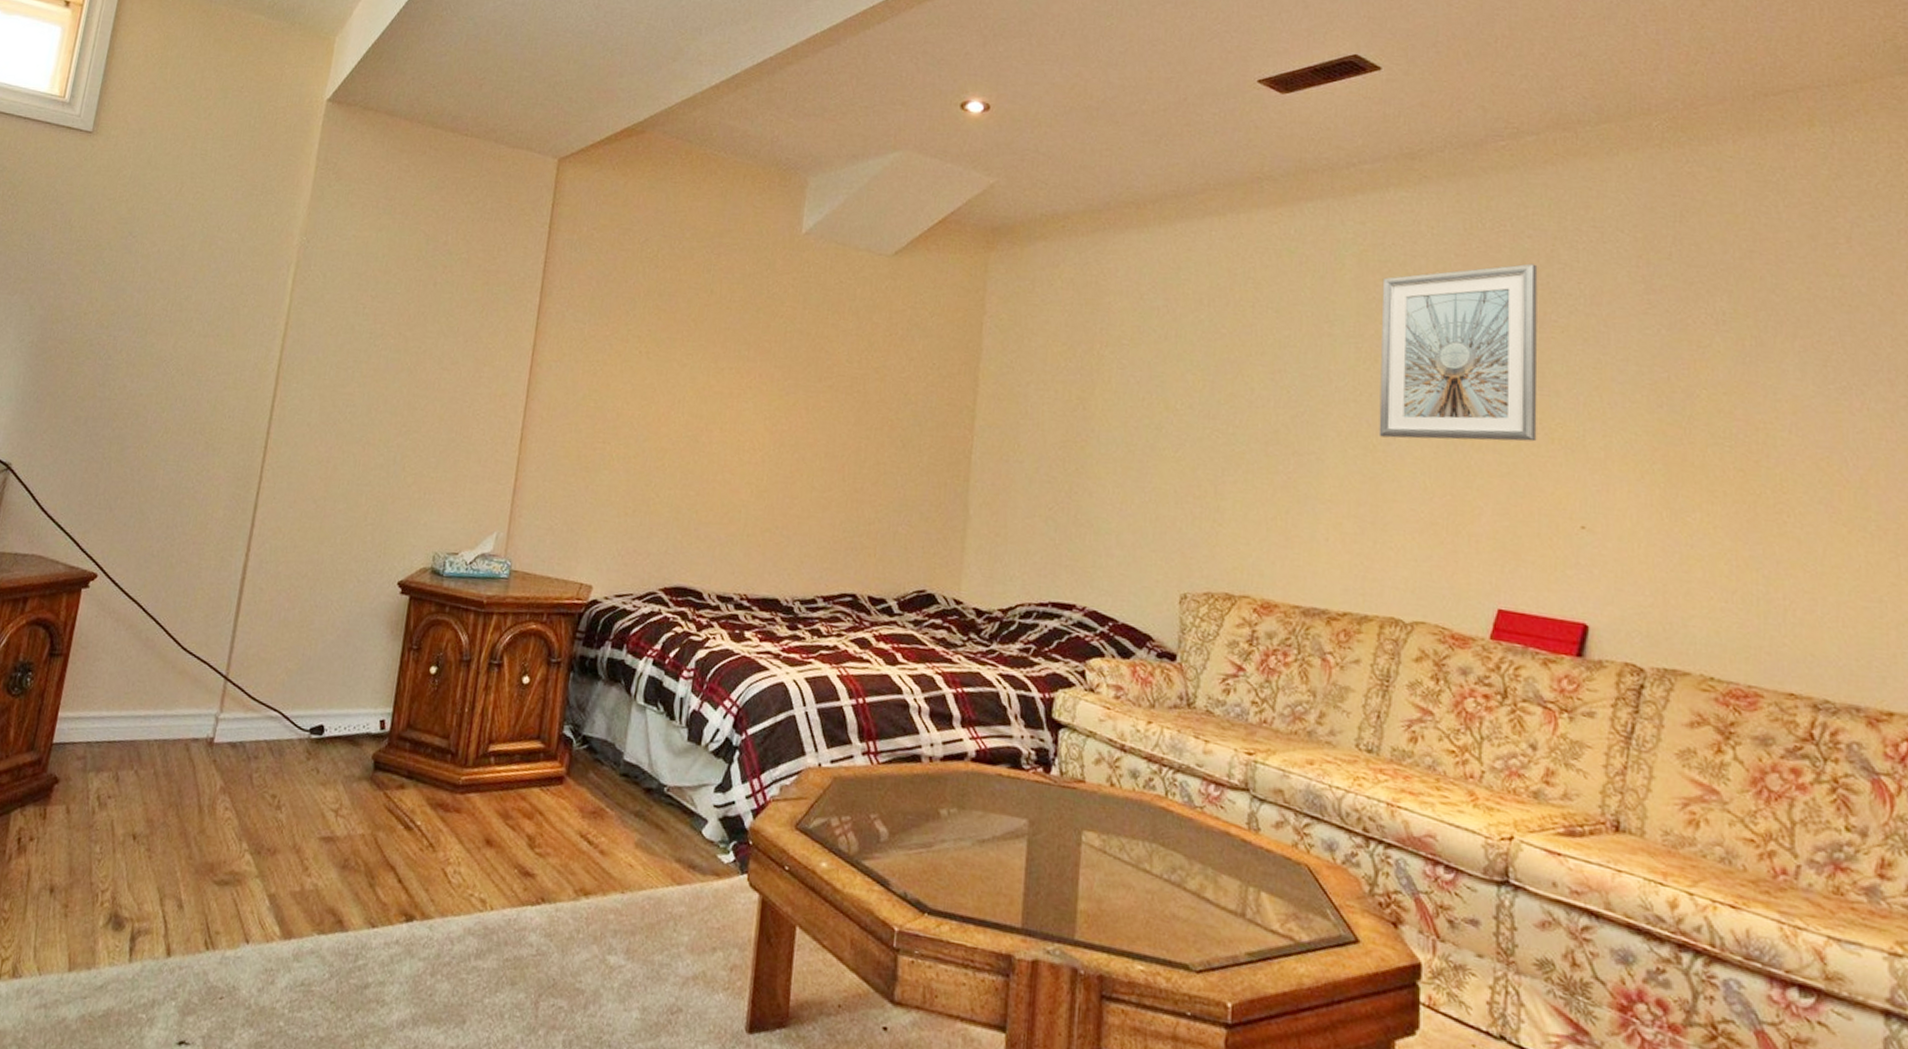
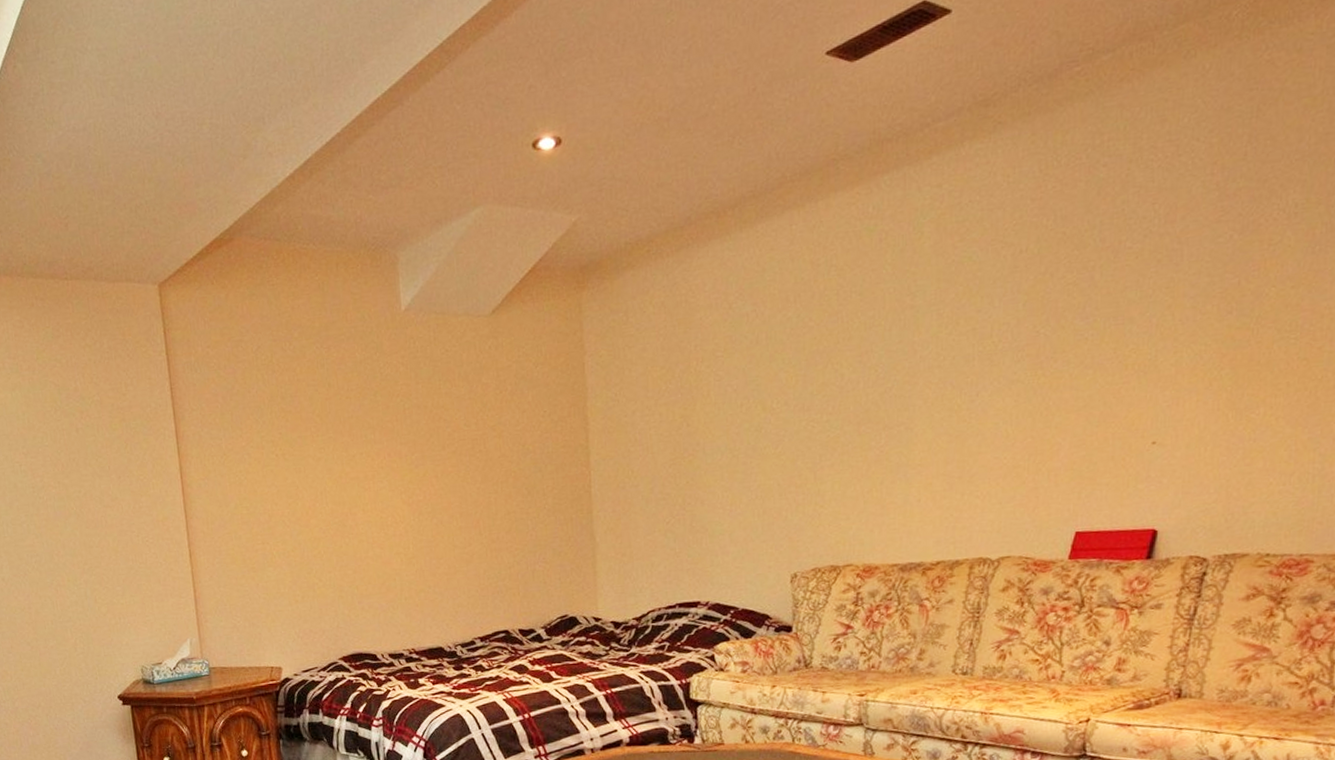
picture frame: present [1378,263,1538,442] -> none [961,193,1113,396]

